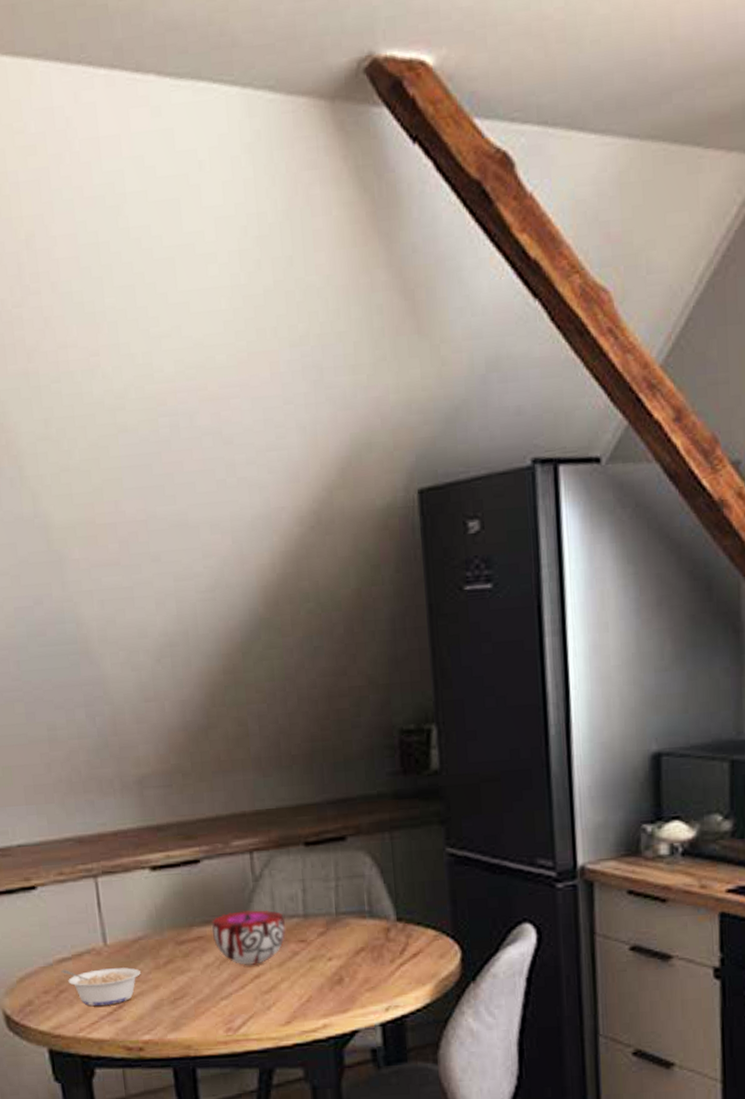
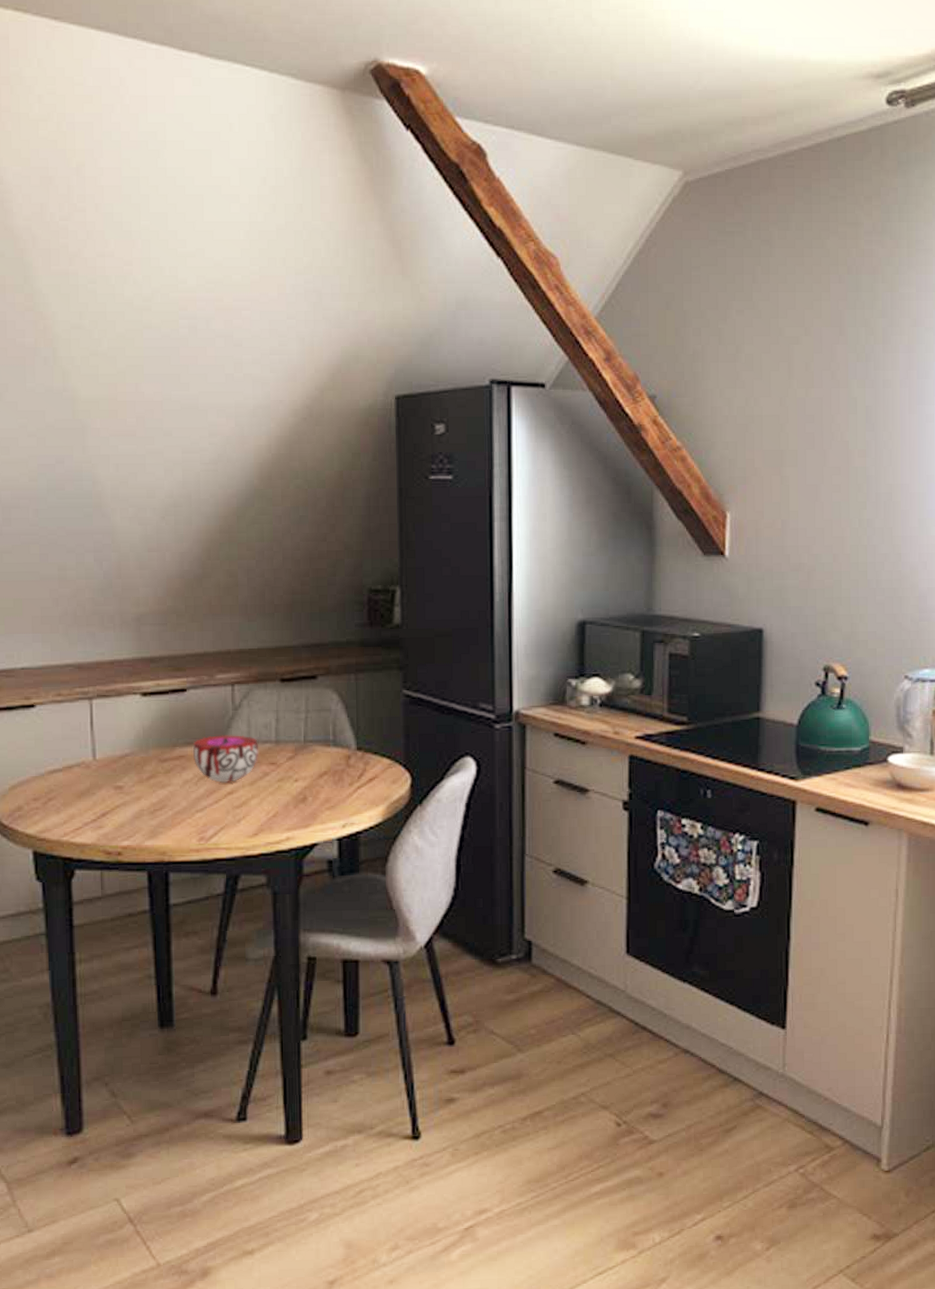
legume: present [61,967,140,1006] -> none [51,779,125,813]

